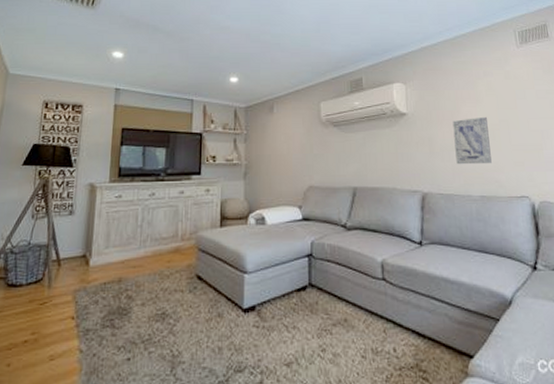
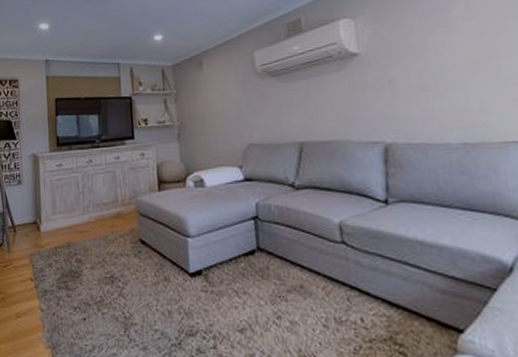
wall art: present [452,116,492,165] -> none [418,46,476,108]

